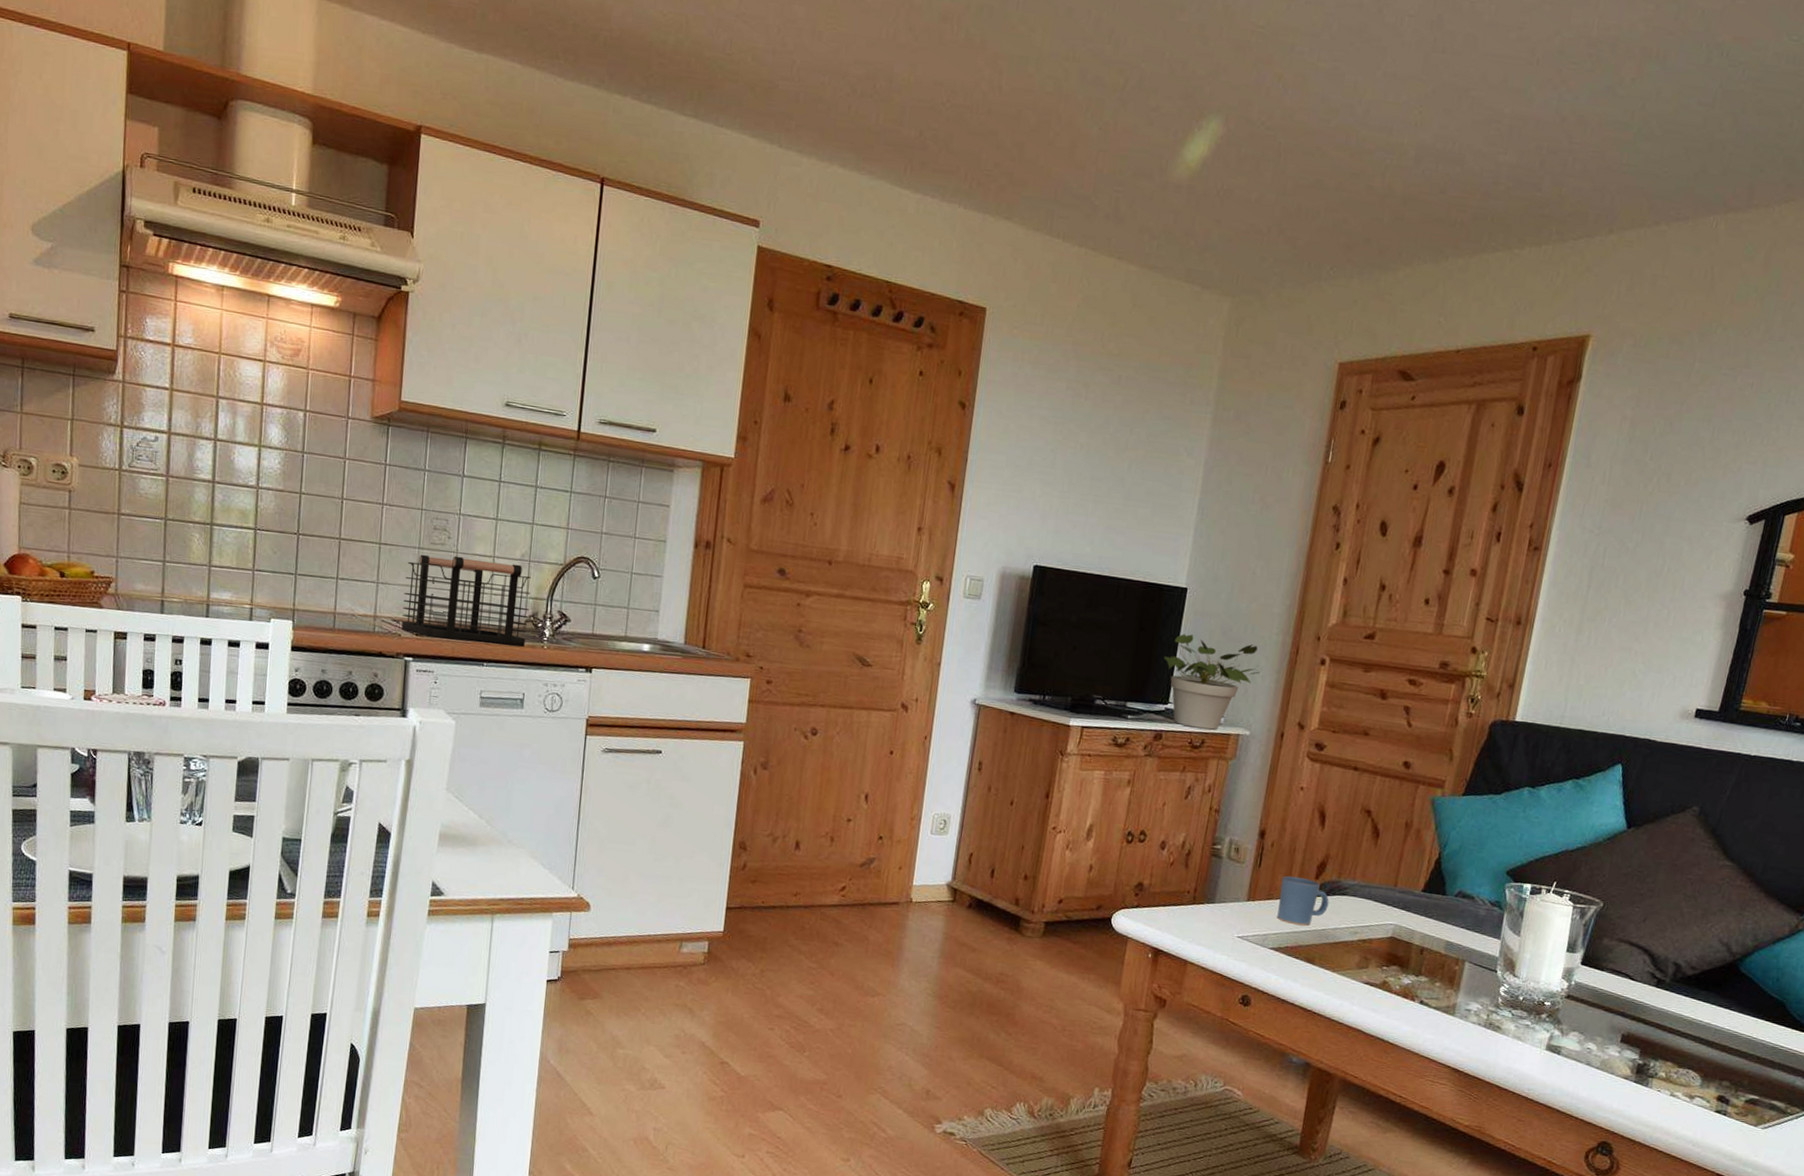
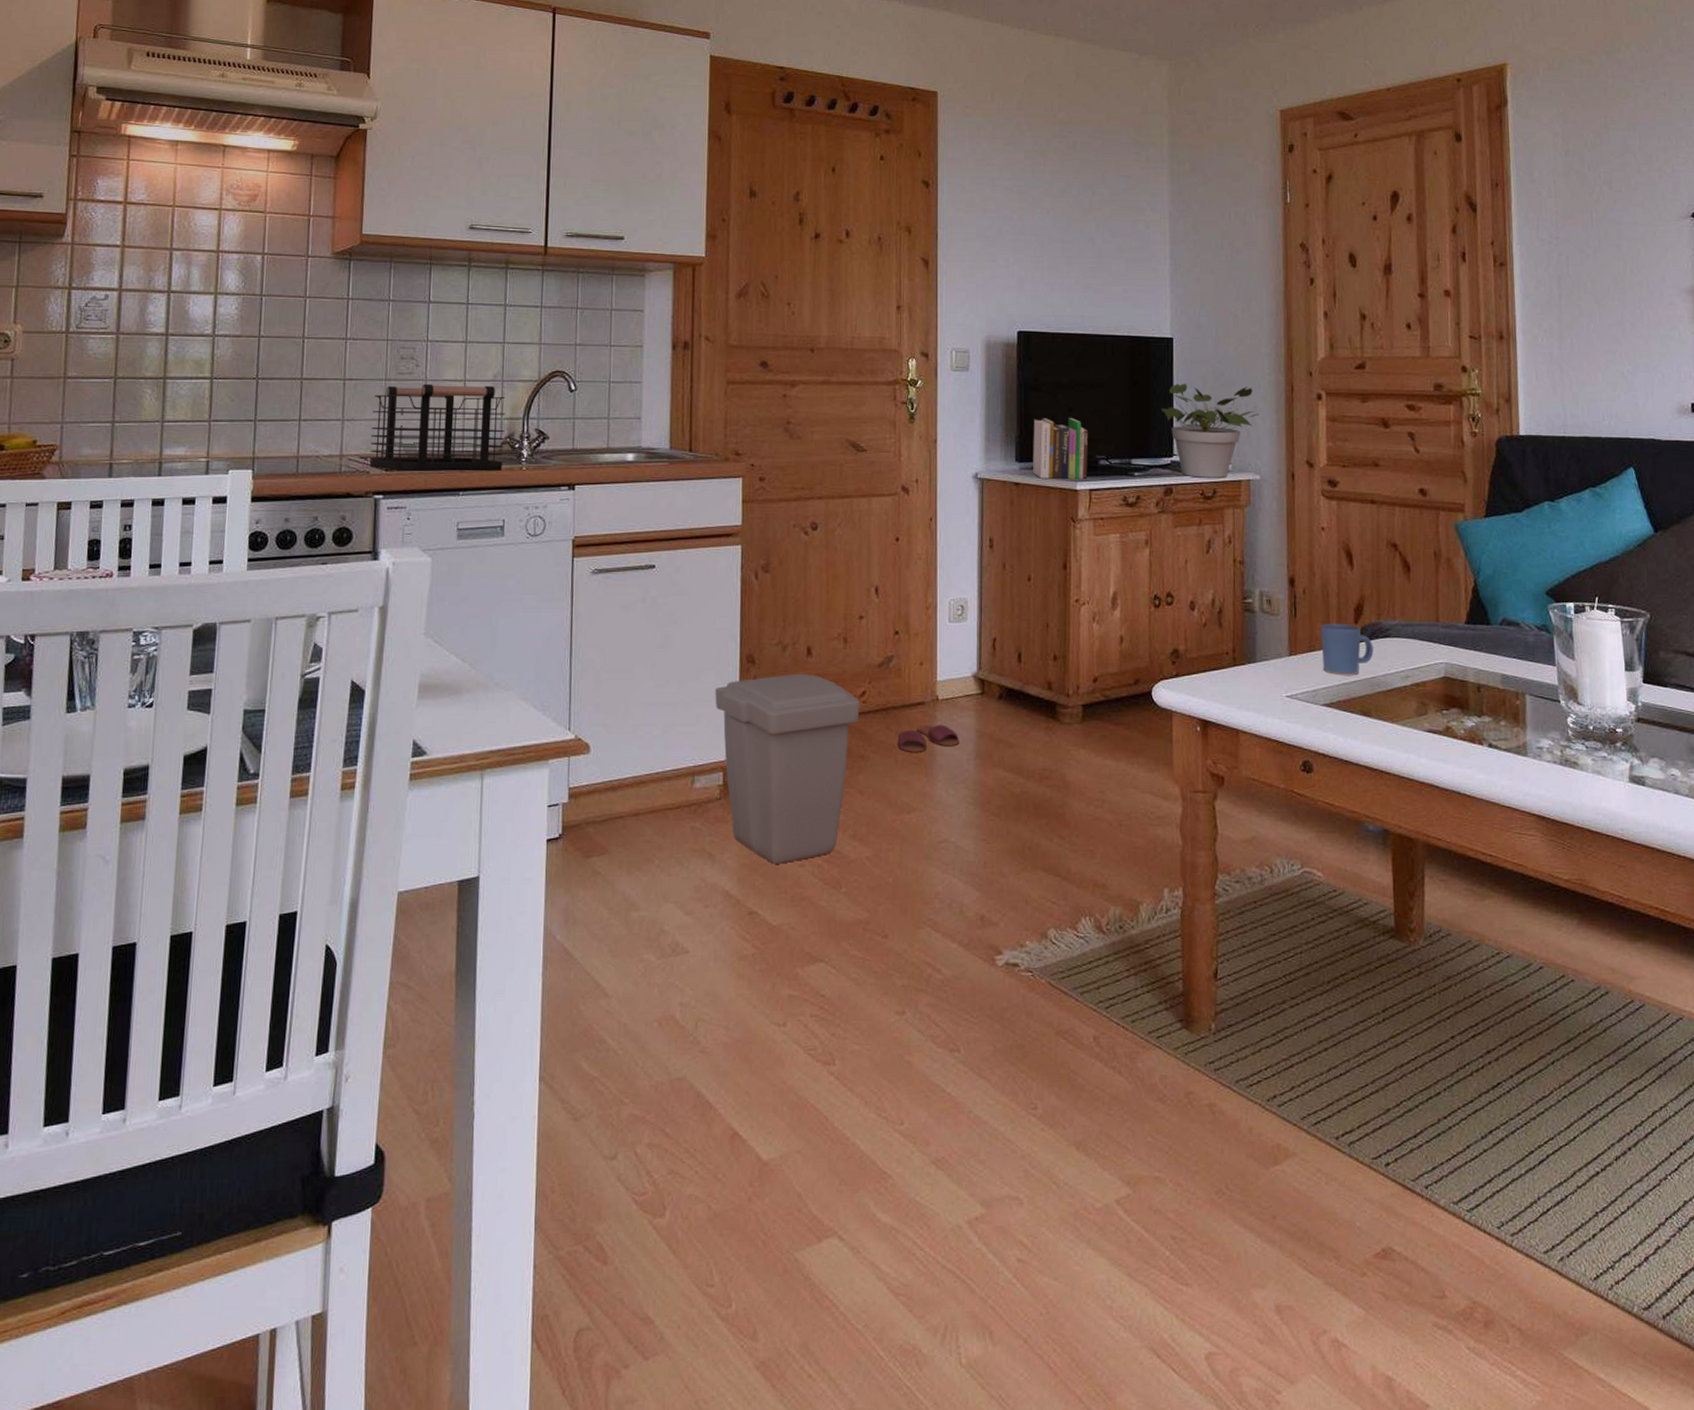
trash can: none [706,863,840,1026] -> present [715,673,860,864]
slippers: none [869,922,928,946] -> present [897,724,960,752]
books: none [1030,653,1090,717] -> present [1033,418,1089,480]

